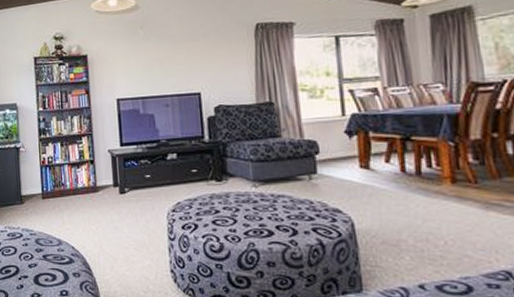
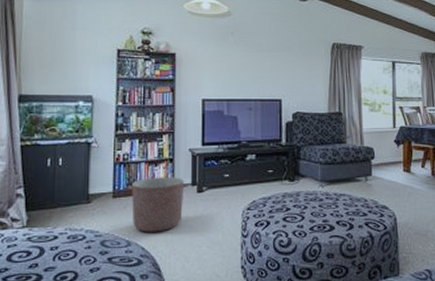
planter: none [58,178,107,232] -> present [132,177,185,232]

